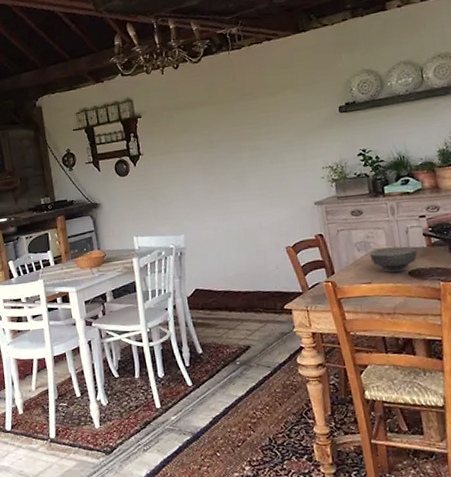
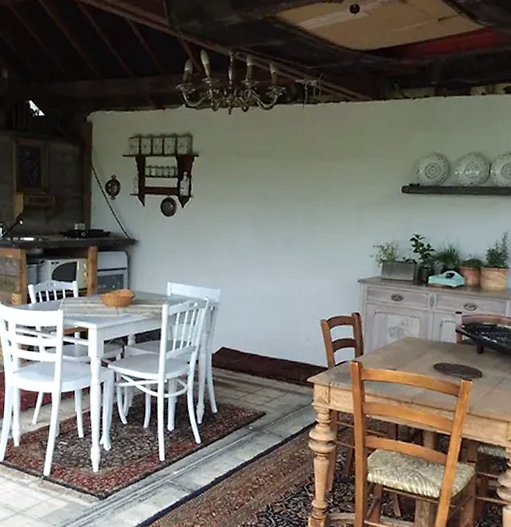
bowl: present [369,246,417,273] -> none [400,337,446,364]

